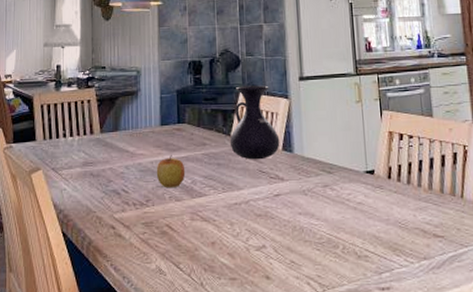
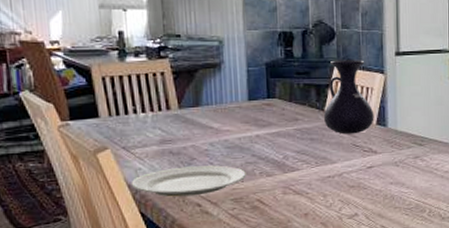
plate: none [56,188,157,218] -> present [131,165,246,197]
apple: present [156,154,186,188] -> none [244,130,277,164]

